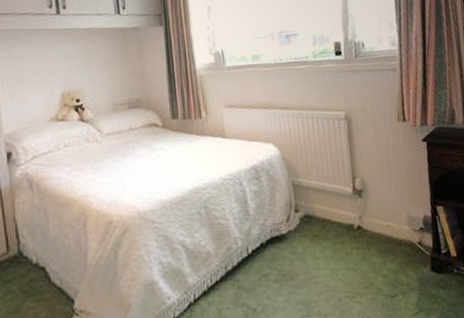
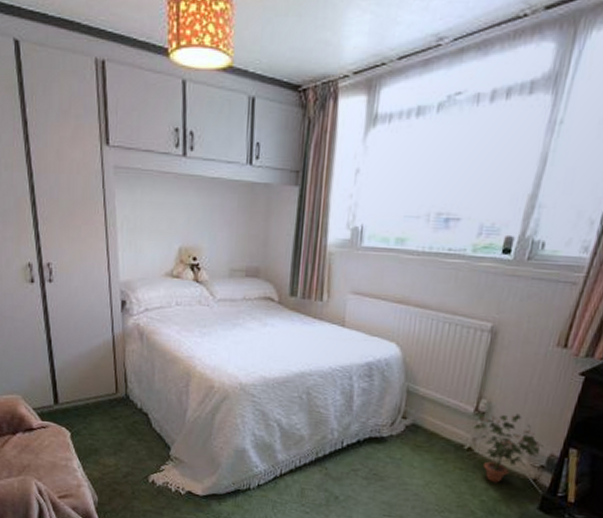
potted plant: none [355,185,416,255] -> present [473,413,543,483]

